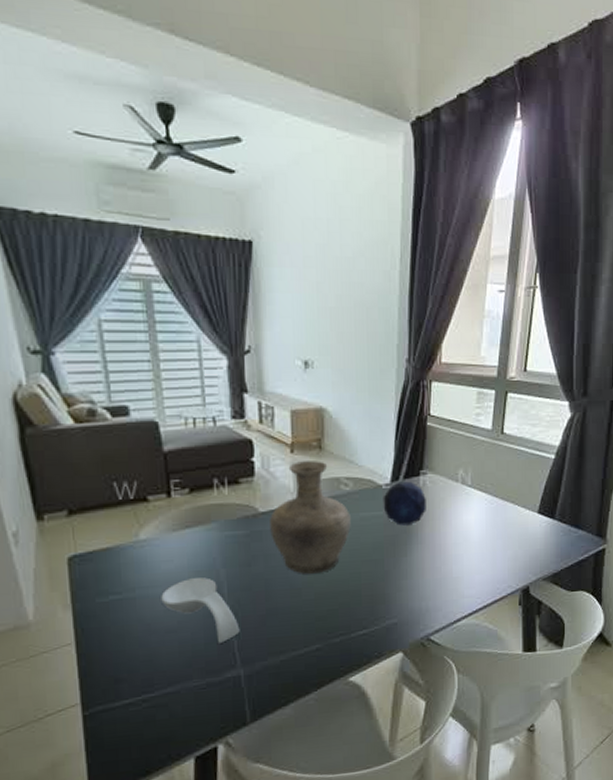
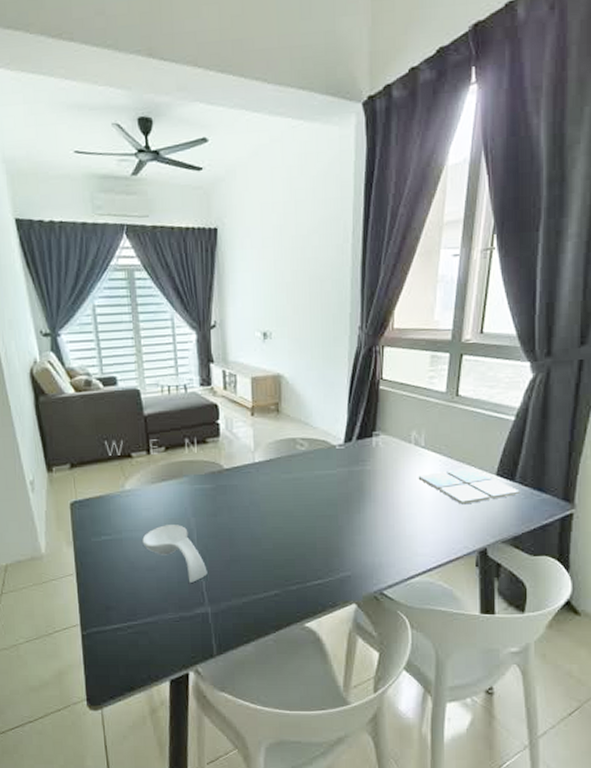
vase: present [270,461,351,574] -> none [233,423,306,526]
decorative orb: present [383,481,426,526] -> none [336,442,379,484]
drink coaster: none [466,505,559,544] -> present [419,467,520,505]

